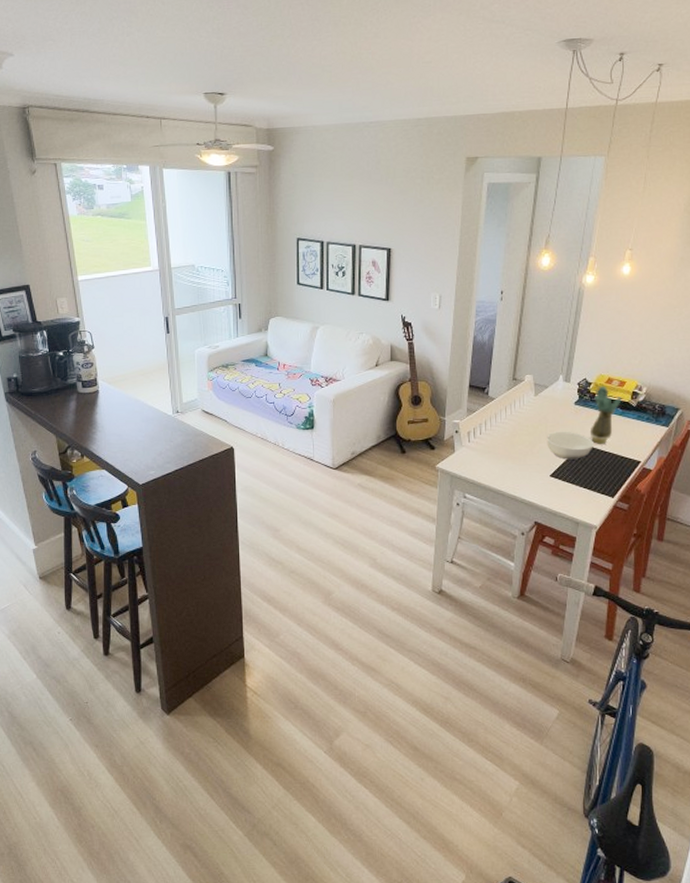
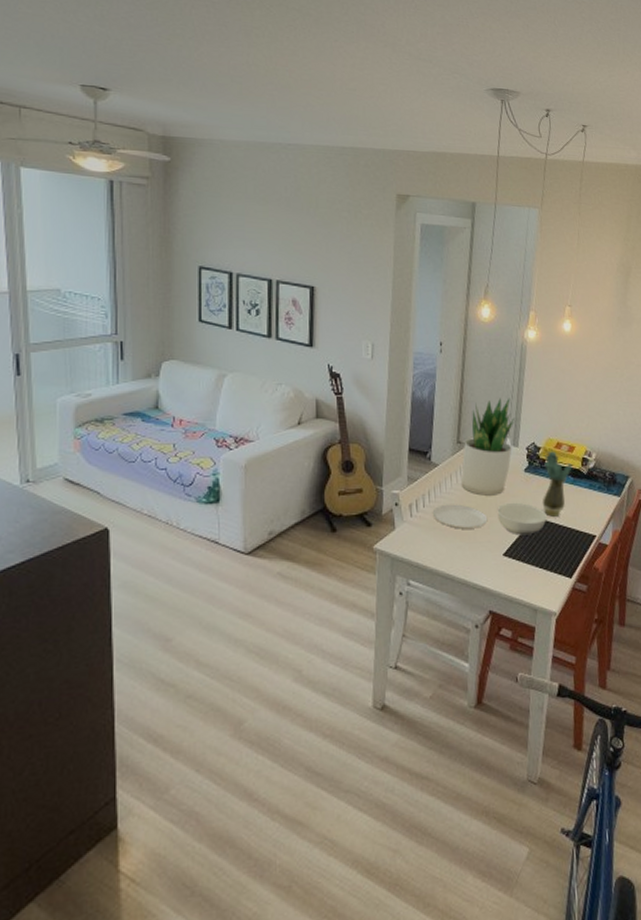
plate: none [488,432,538,453] -> present [432,504,488,529]
planter: none [515,339,568,425] -> present [461,398,515,496]

